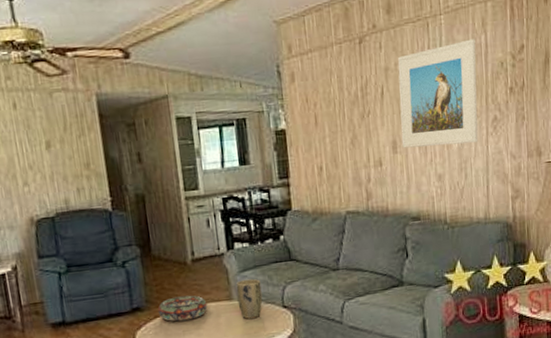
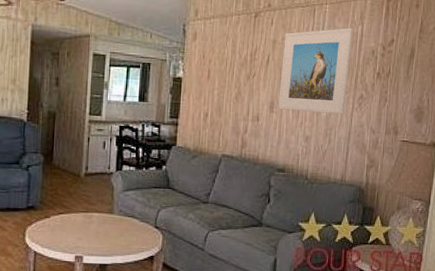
decorative bowl: present [157,295,208,322] -> none [48,203,91,225]
plant pot: present [236,278,263,319] -> none [117,198,140,233]

